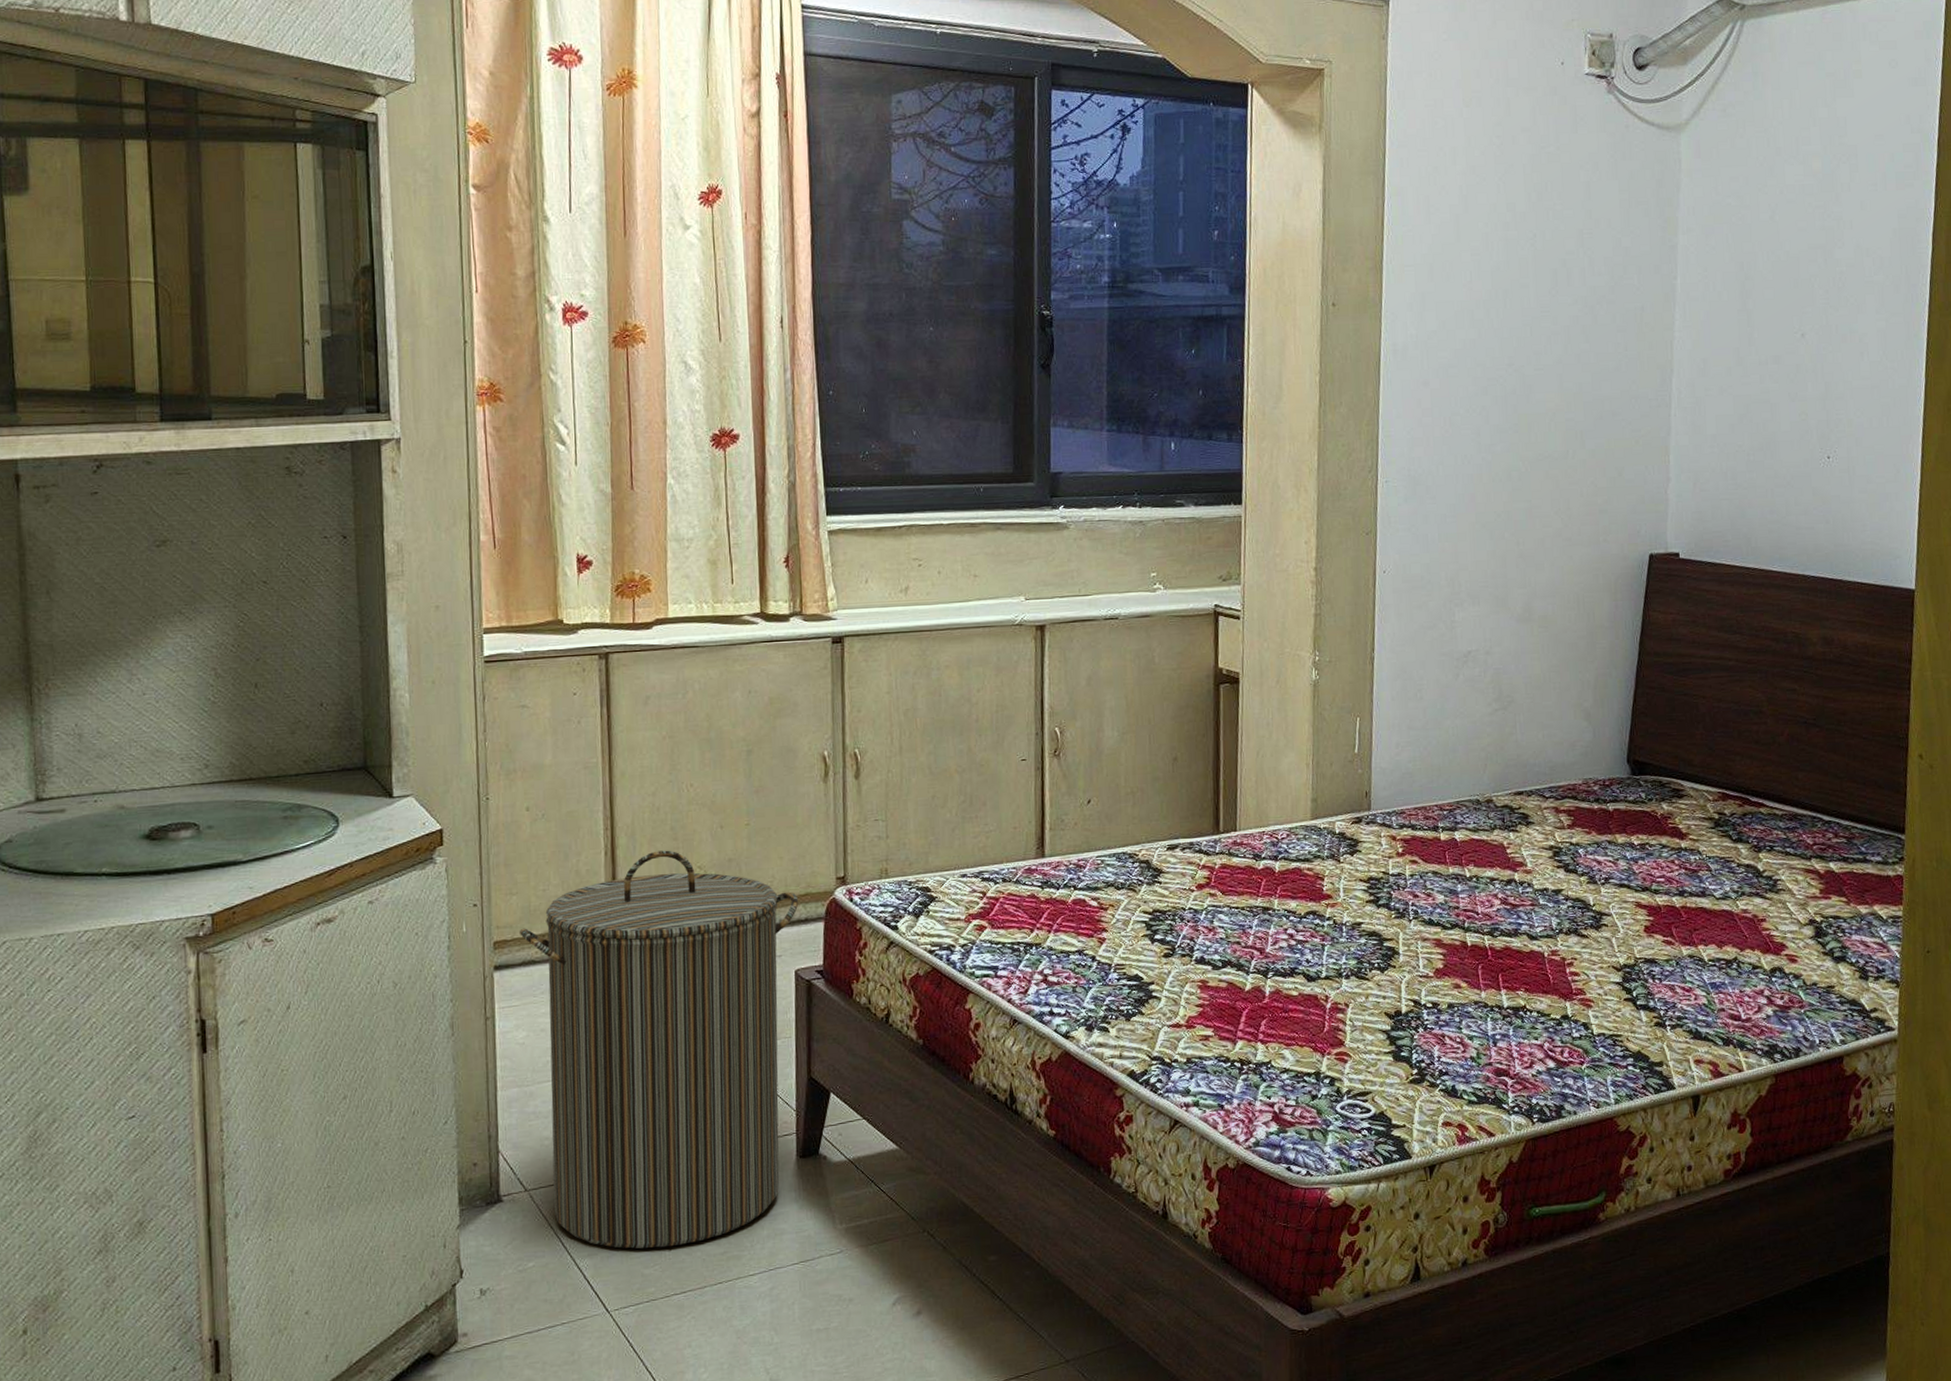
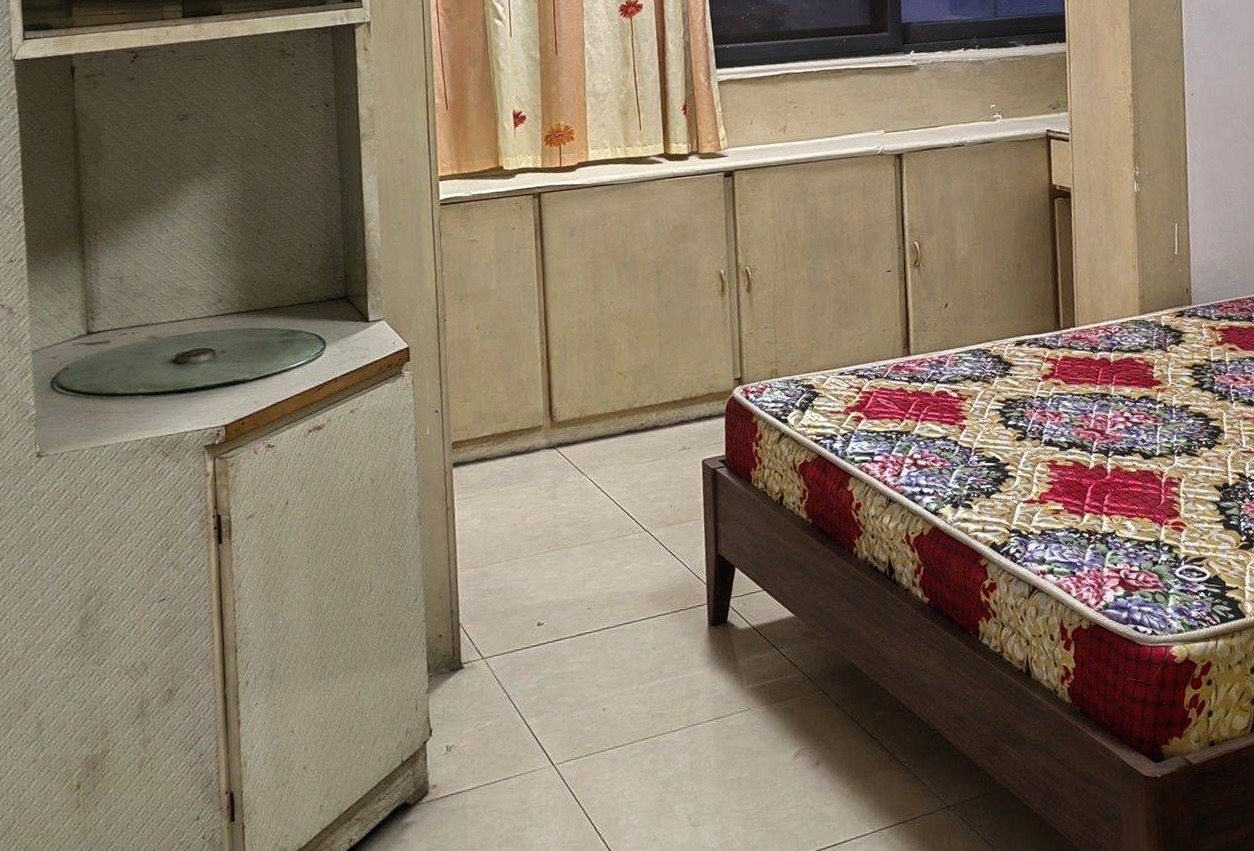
laundry hamper: present [520,850,799,1249] -> none [473,359,704,709]

